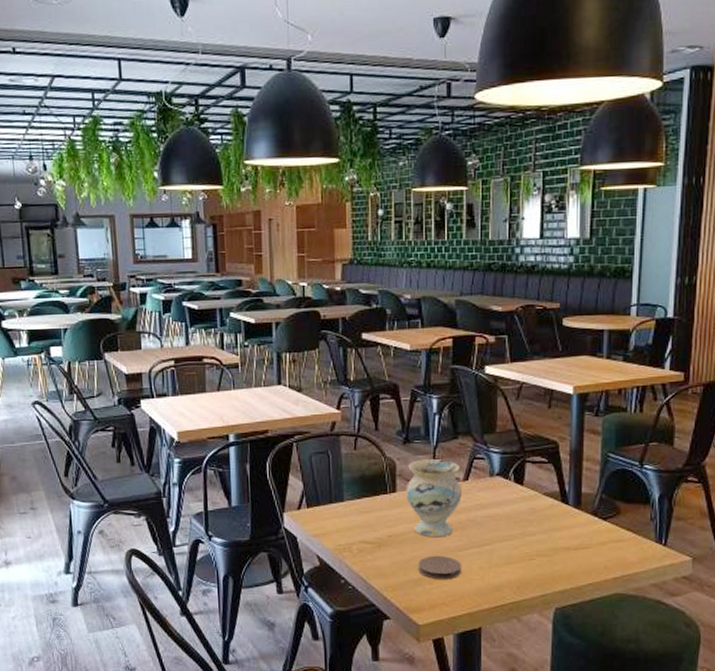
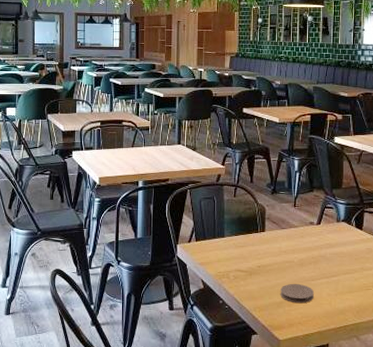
vase: present [406,459,462,538] -> none [272,207,315,269]

